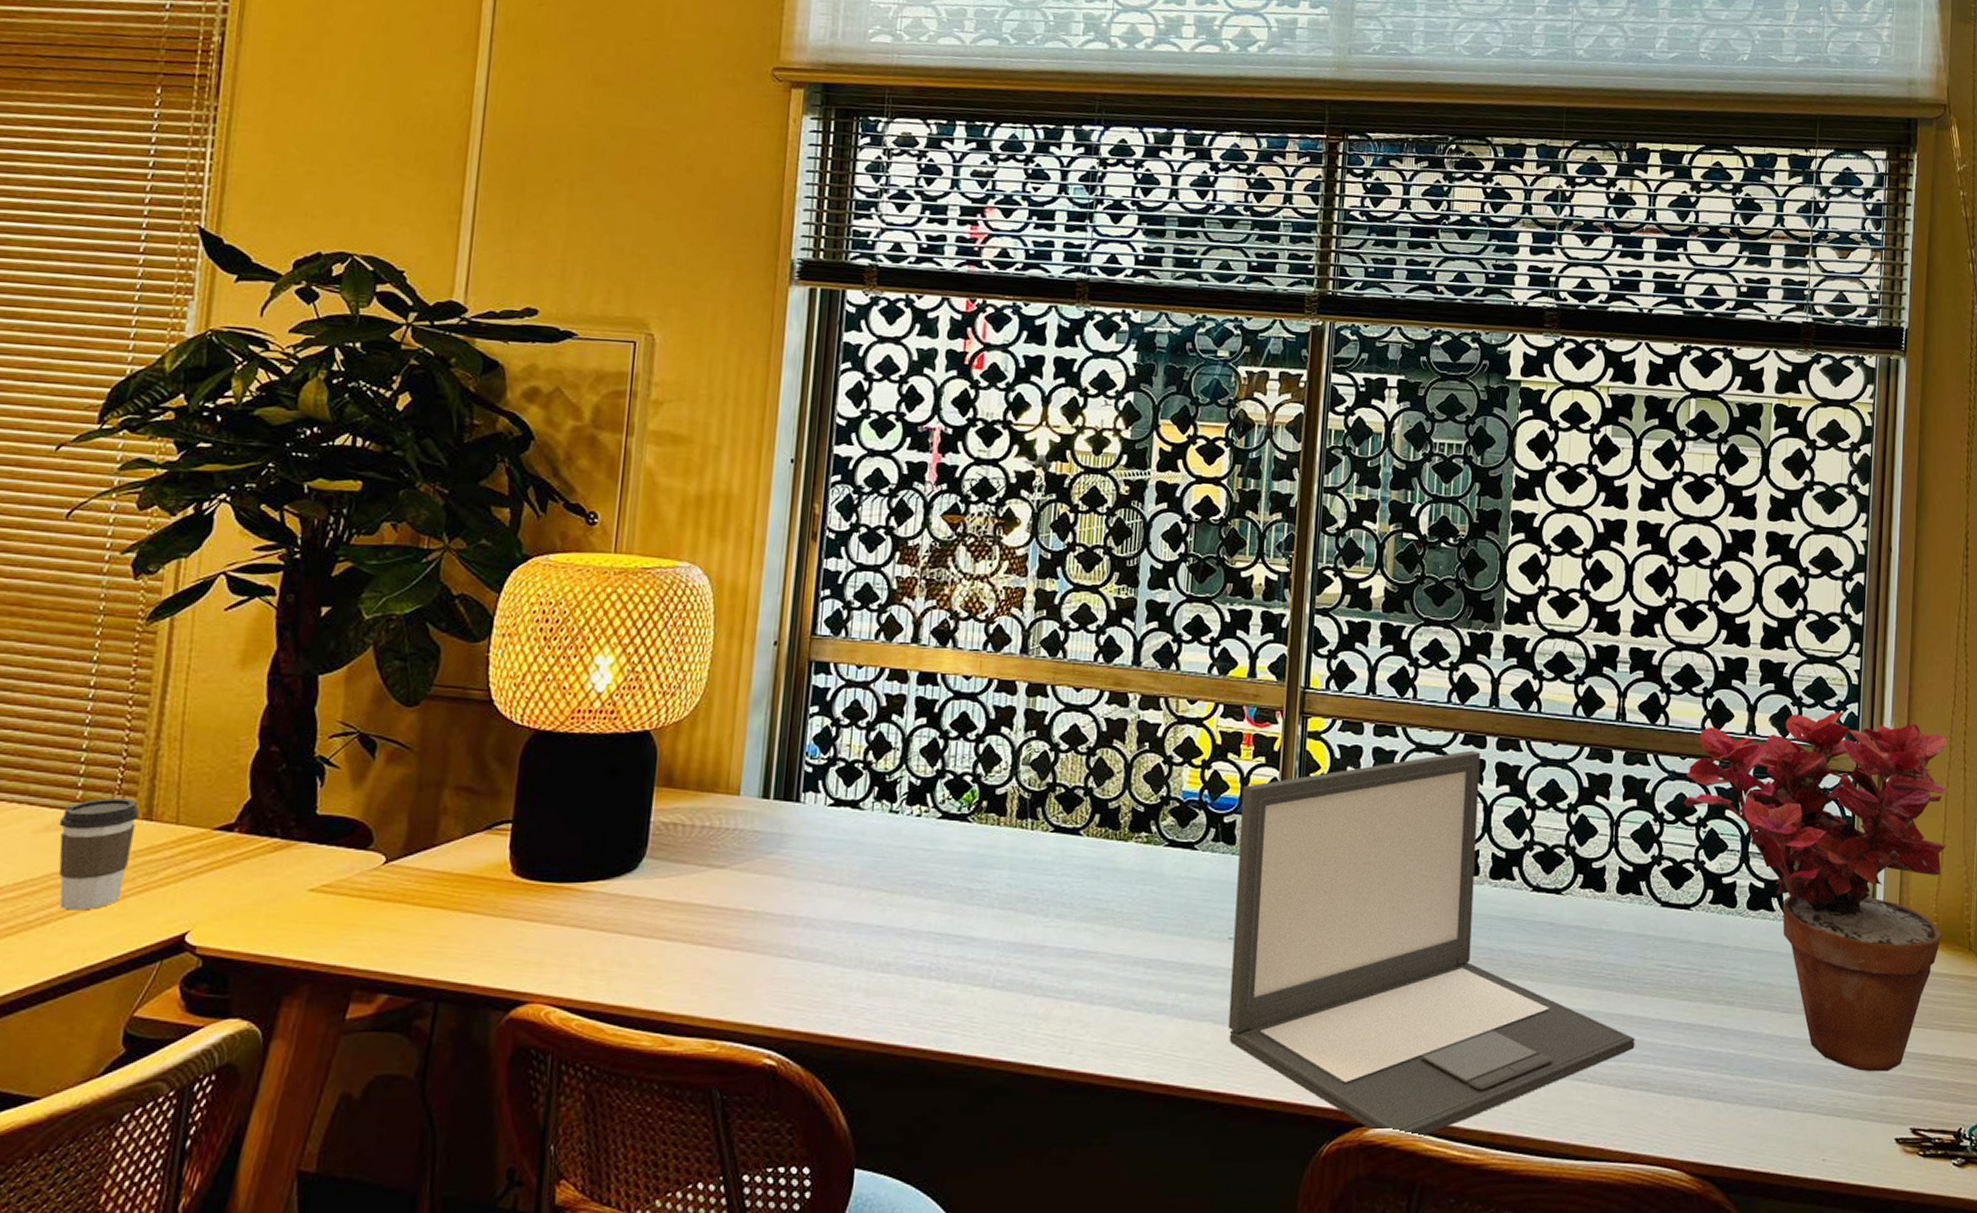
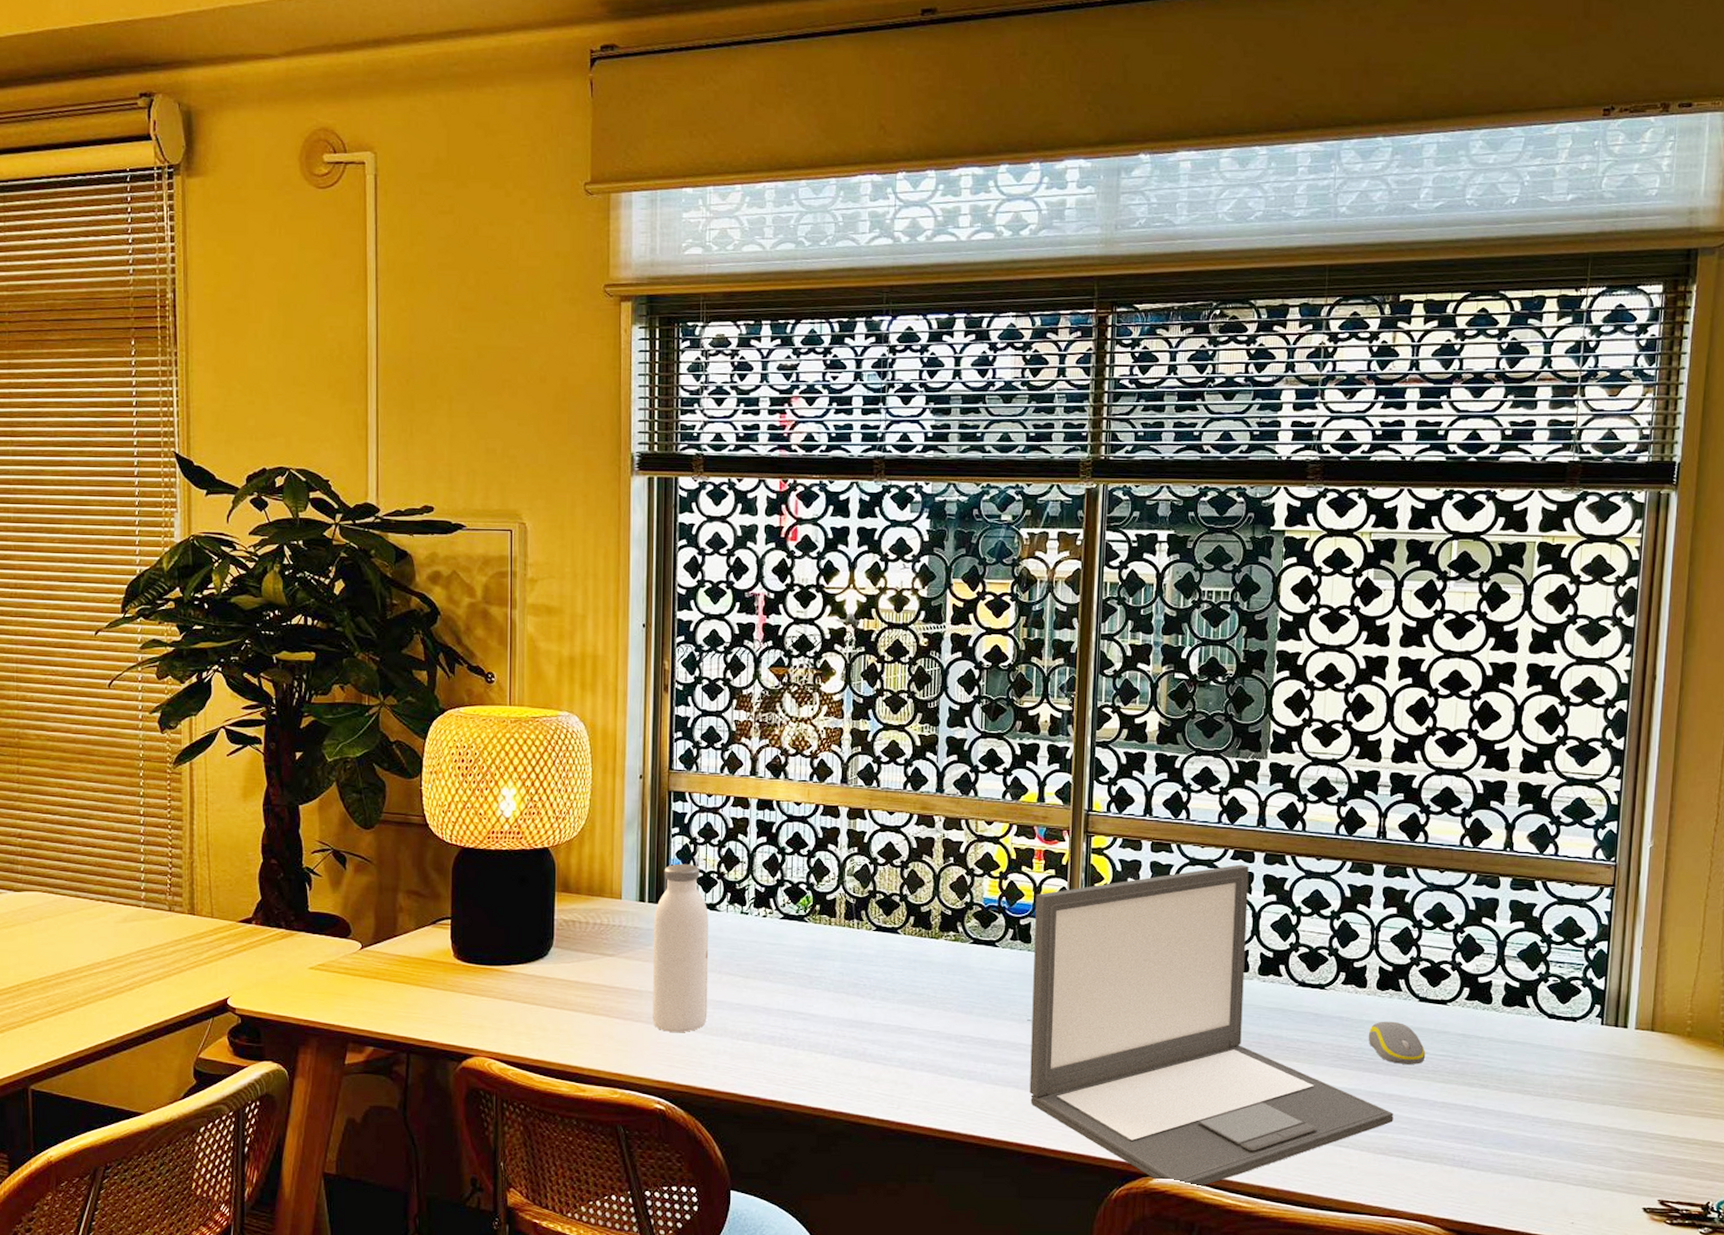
coffee cup: present [58,798,139,910] -> none [132,898,185,980]
water bottle: none [768,750,849,964] -> present [653,863,709,1032]
computer mouse: none [1607,930,1669,980] -> present [1368,1021,1426,1064]
potted plant: present [1684,712,1947,1072] -> none [1442,830,1708,1150]

